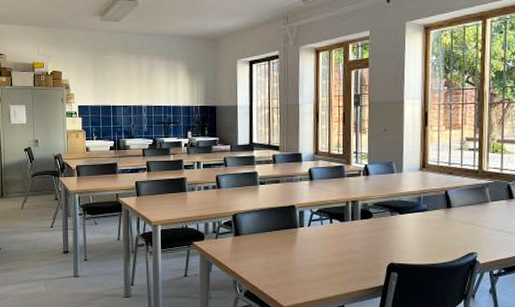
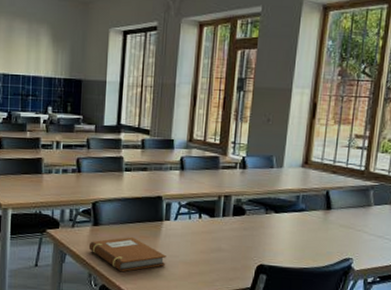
notebook: none [232,244,304,278] -> present [88,237,167,272]

